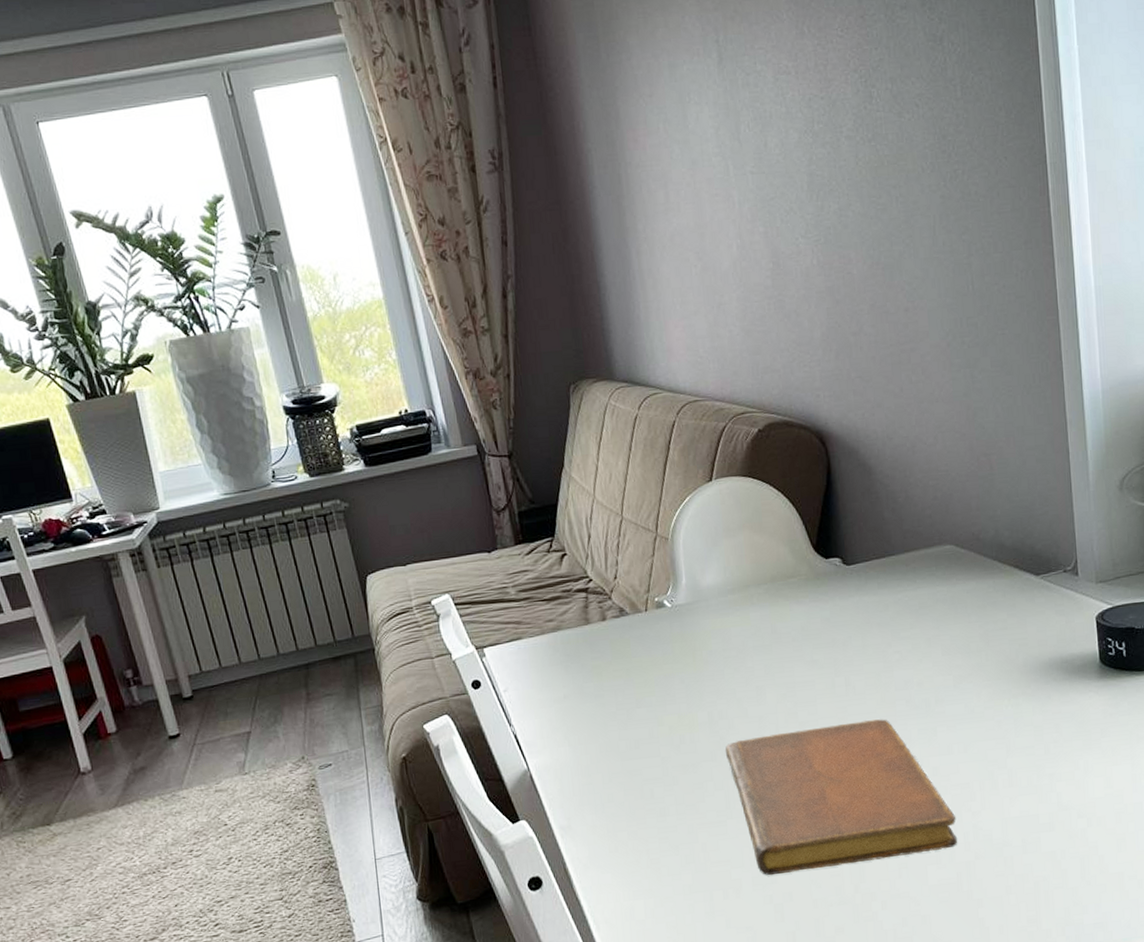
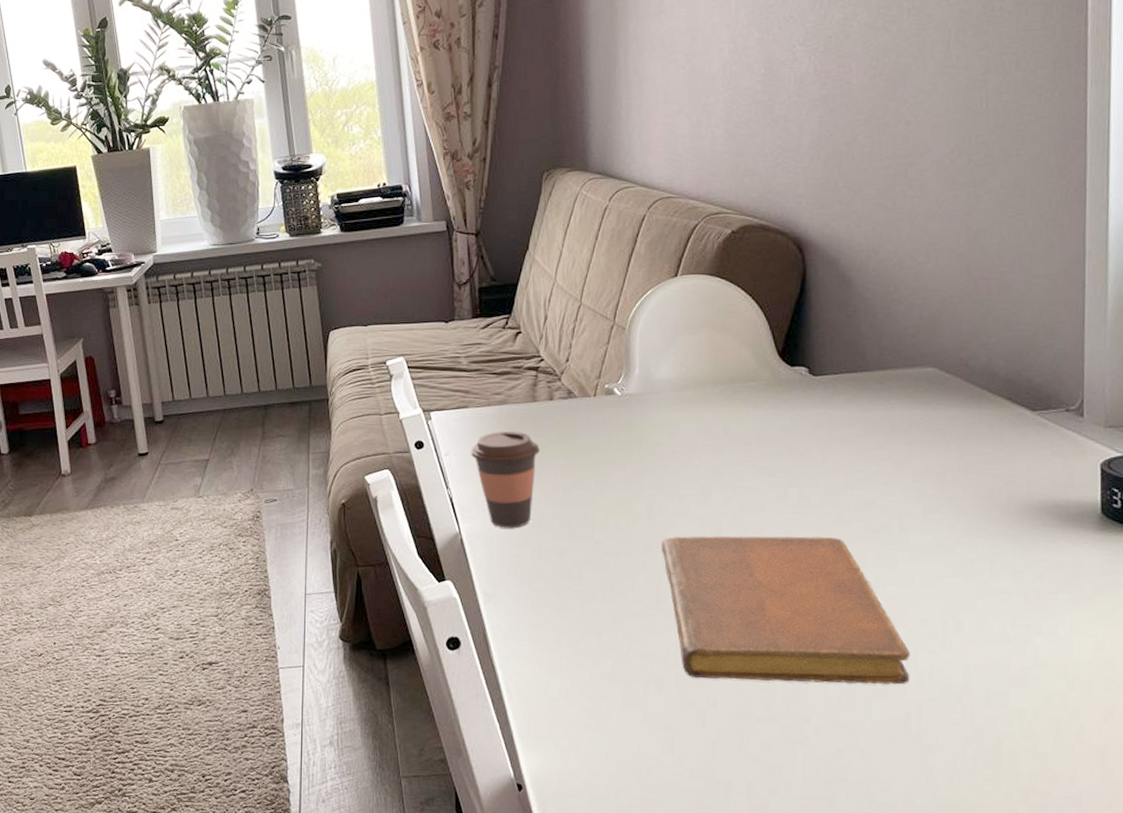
coffee cup: none [529,657,599,758] -> present [470,431,540,528]

